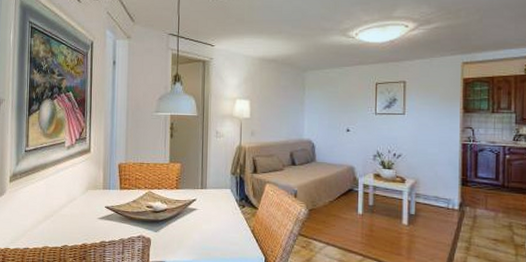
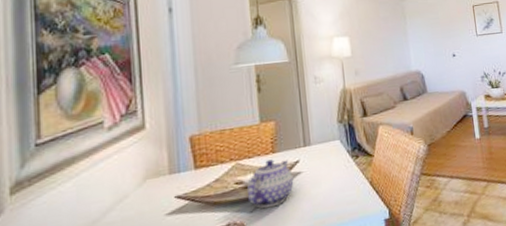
teapot: none [155,194,190,232] -> present [247,159,294,209]

